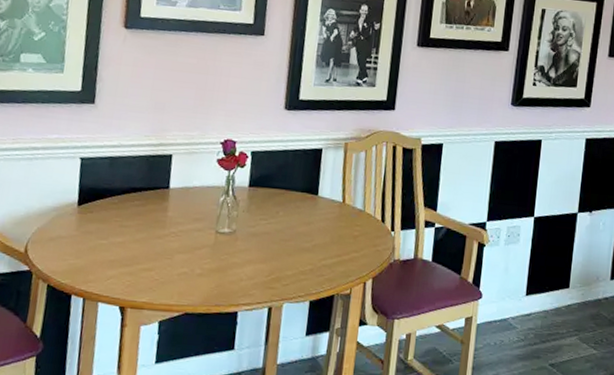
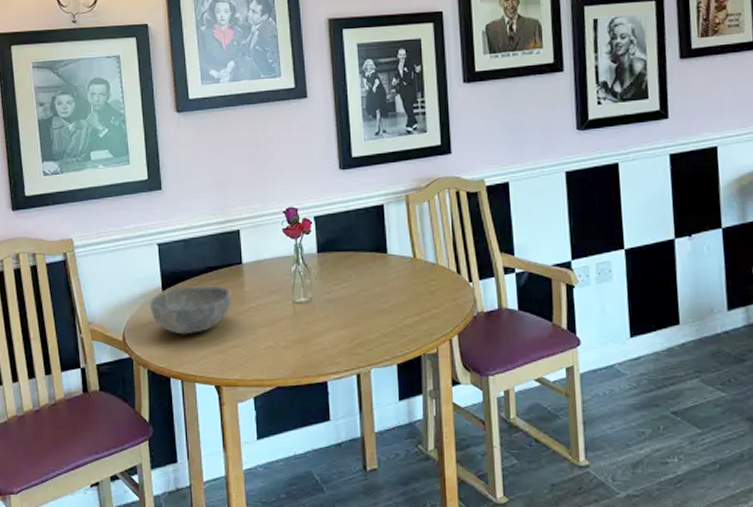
bowl: none [60,204,153,253] -> present [149,285,232,335]

